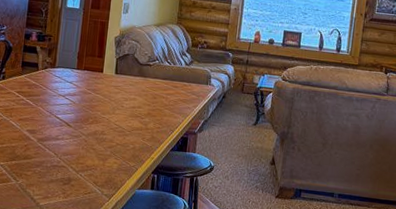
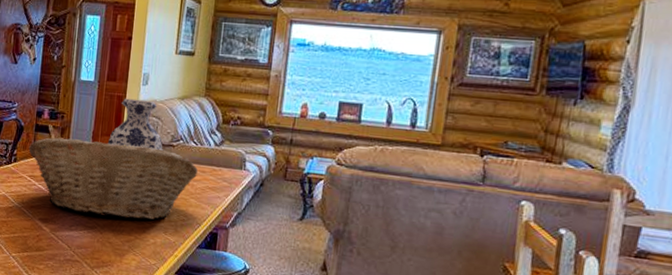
fruit basket: none [17,57,171,128] -> present [28,137,198,220]
vase: none [91,24,141,69] -> present [107,98,163,150]

